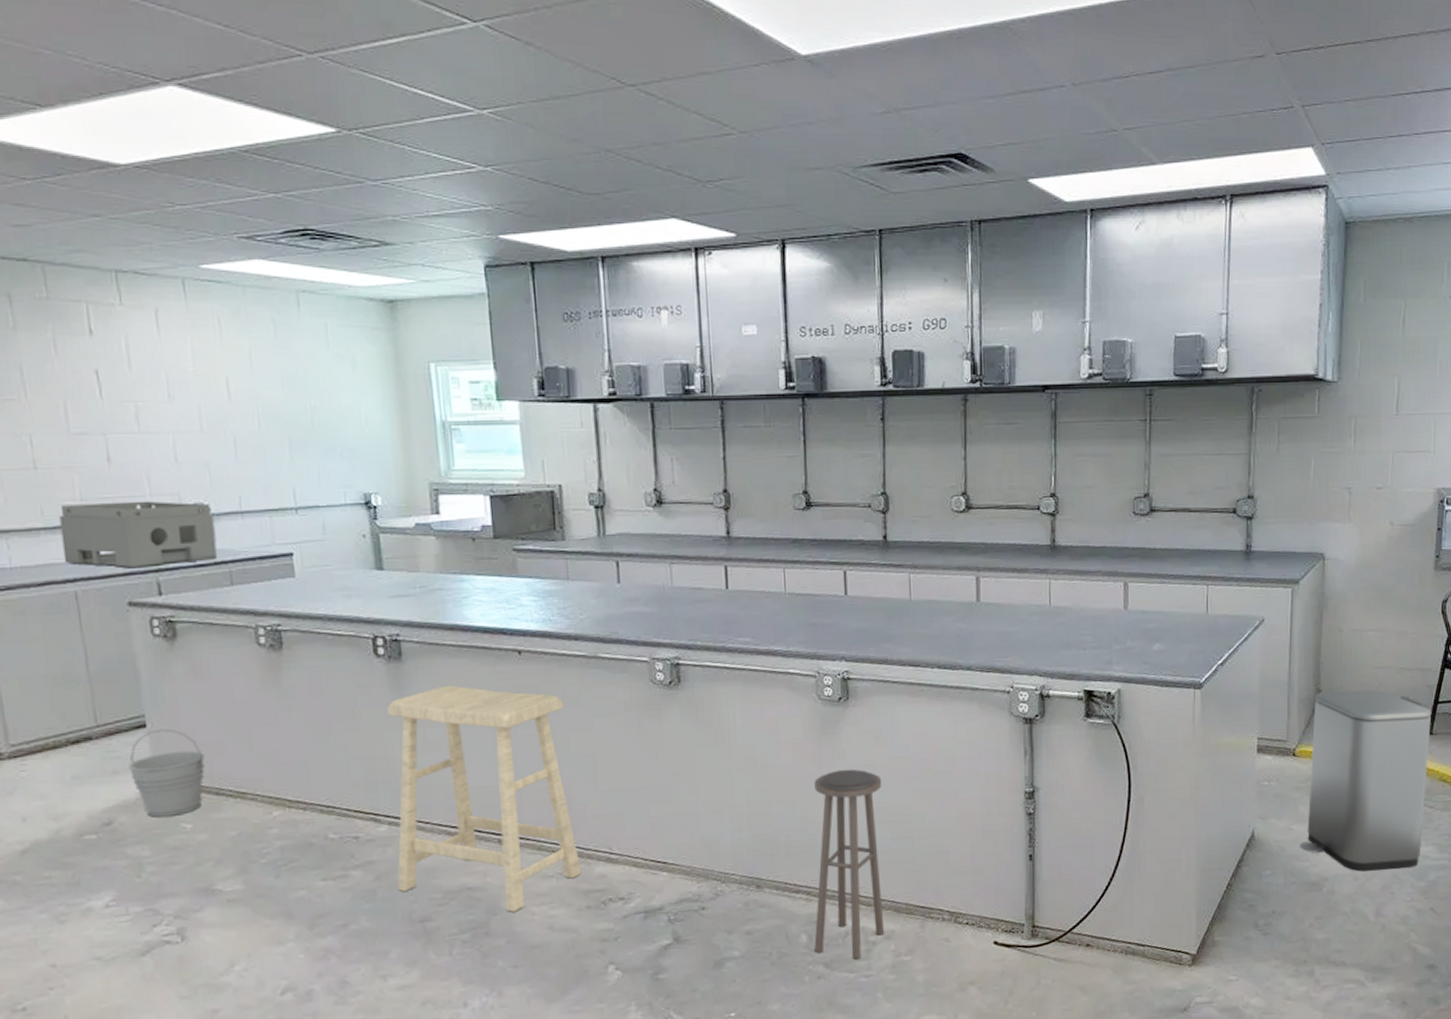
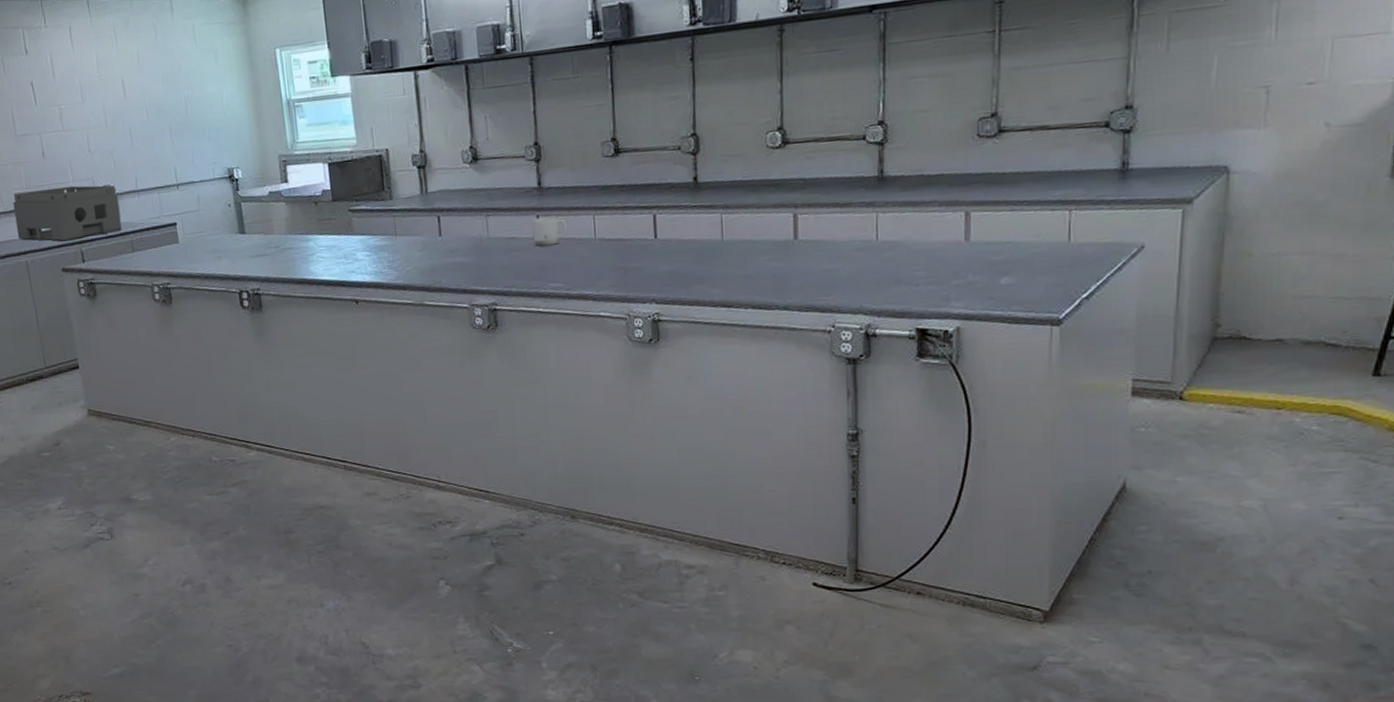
bucket: present [127,729,205,818] -> none [68,369,121,440]
stool: present [388,685,582,912] -> none [253,331,415,529]
mug: none [719,567,757,598] -> present [532,216,568,246]
stool: present [814,768,885,959] -> none [626,408,698,590]
pedal bin: present [1300,689,1432,871] -> none [1186,323,1380,533]

